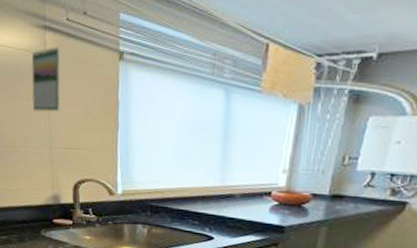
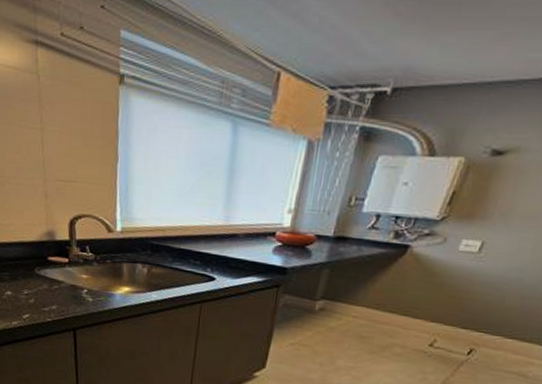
calendar: present [31,47,60,112] -> none [21,66,54,140]

